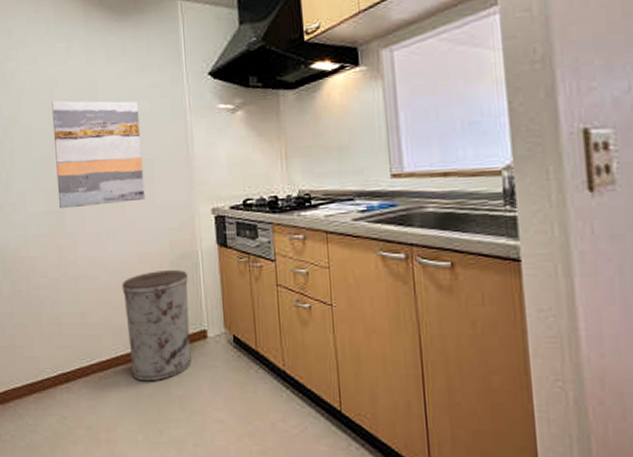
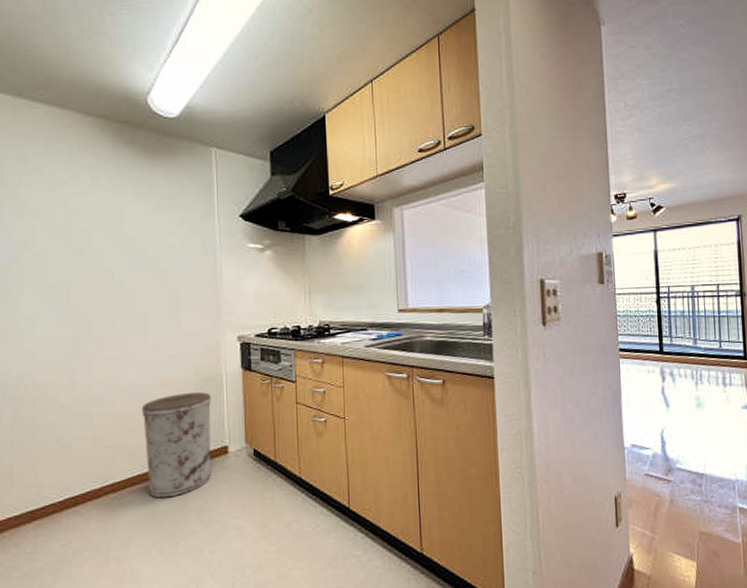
wall art: present [51,100,145,209] -> none [71,230,170,336]

